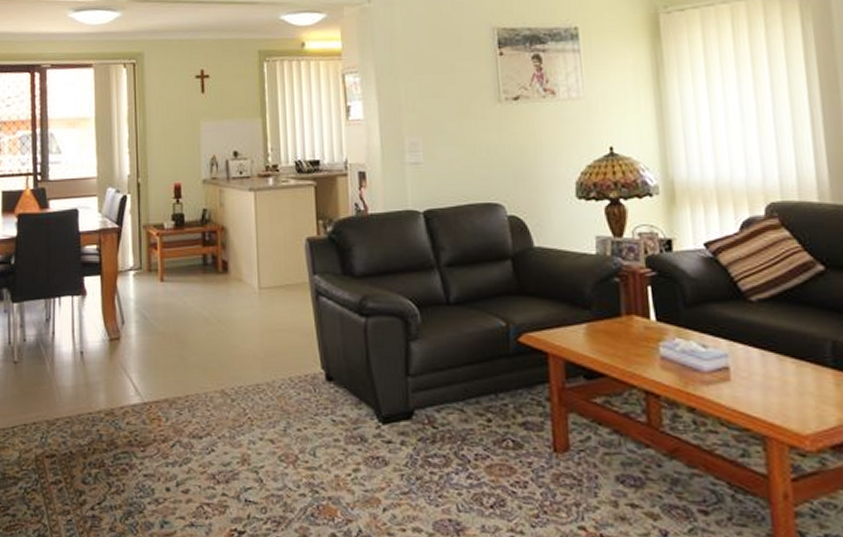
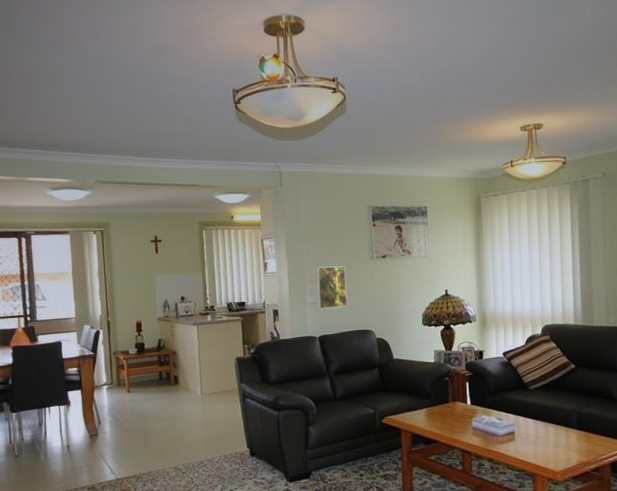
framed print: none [418,111,464,173] -> present [315,266,347,310]

